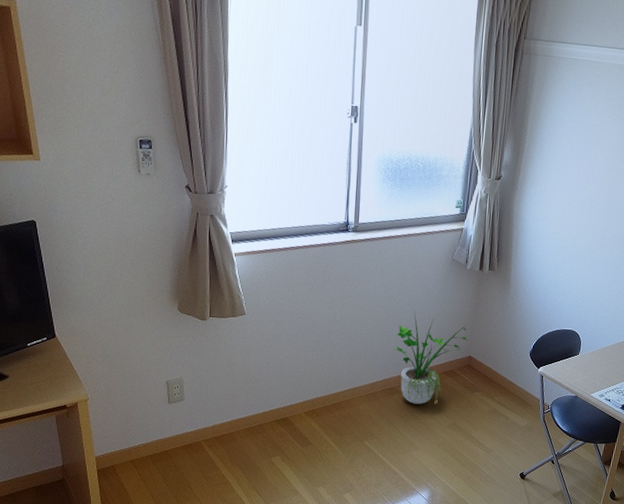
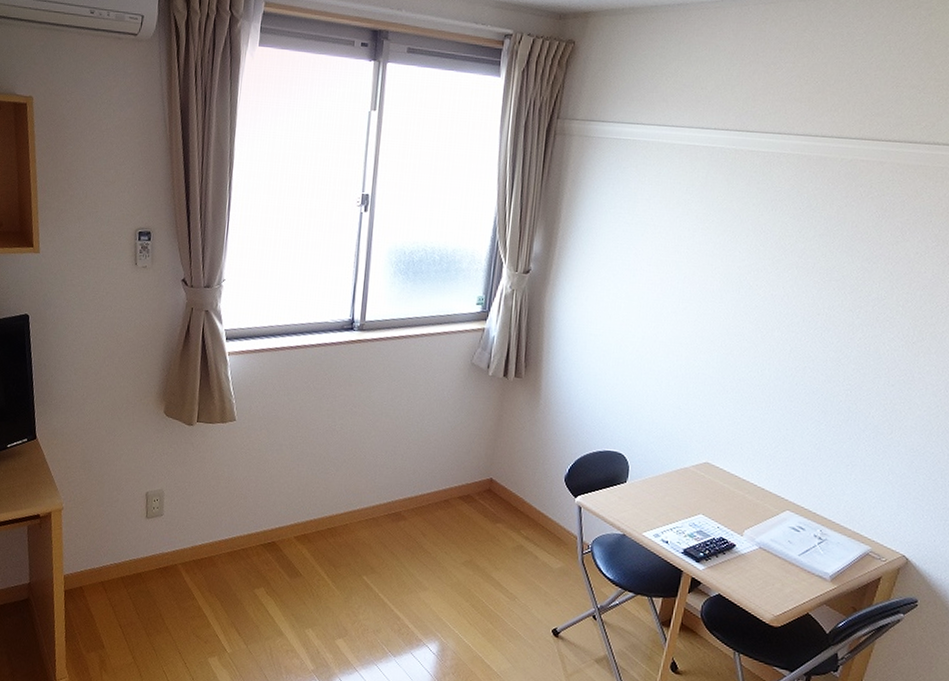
potted plant: present [395,310,468,405] -> none [402,421,489,535]

